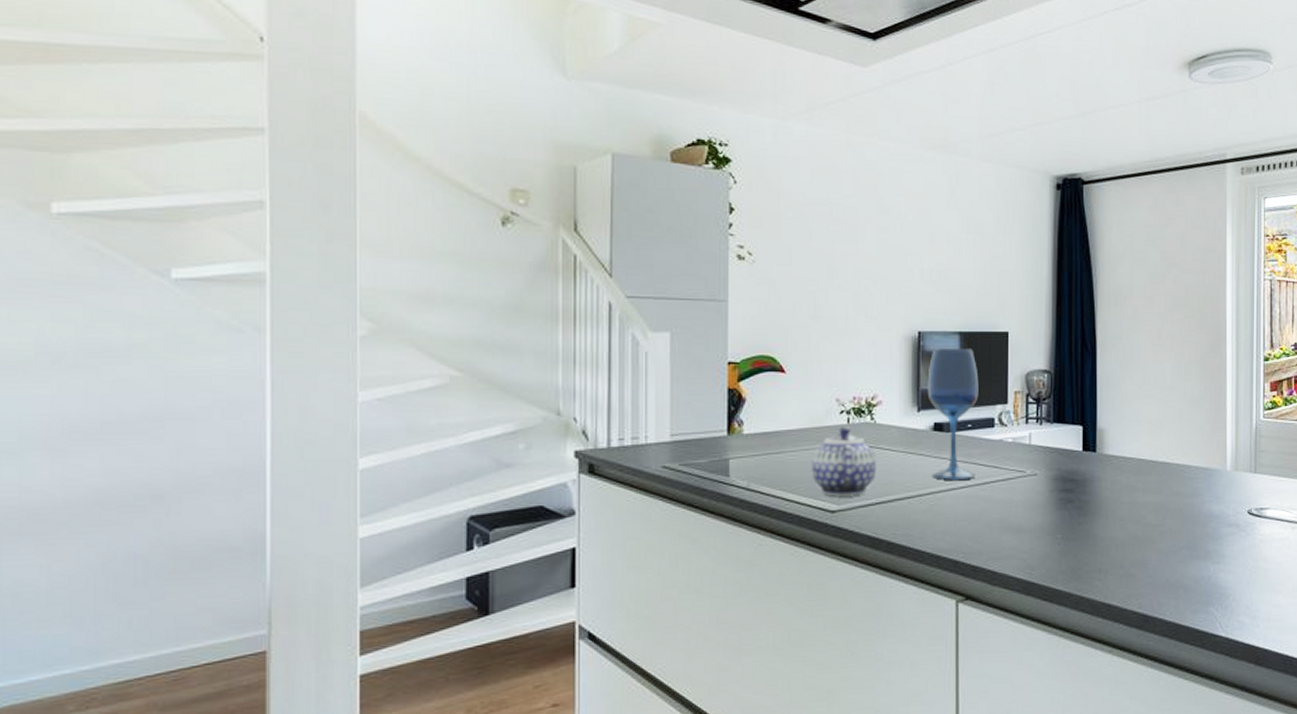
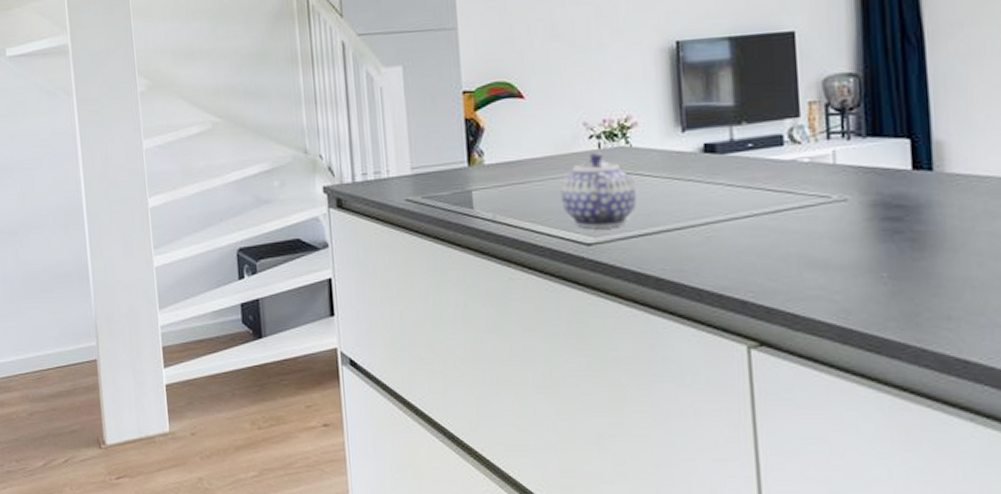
wineglass: present [927,349,979,481] -> none [691,55,762,209]

